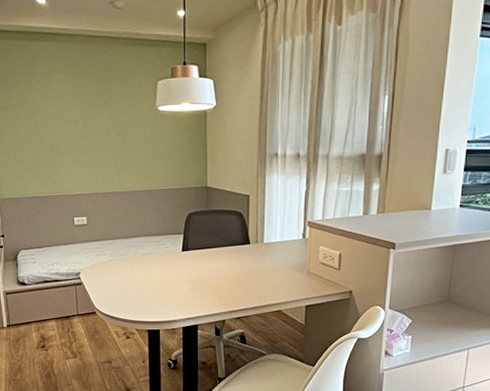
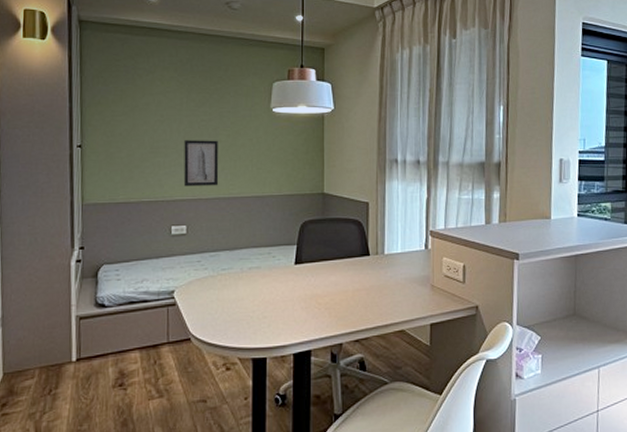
wall art: none [80,139,112,182] -> present [183,140,219,187]

